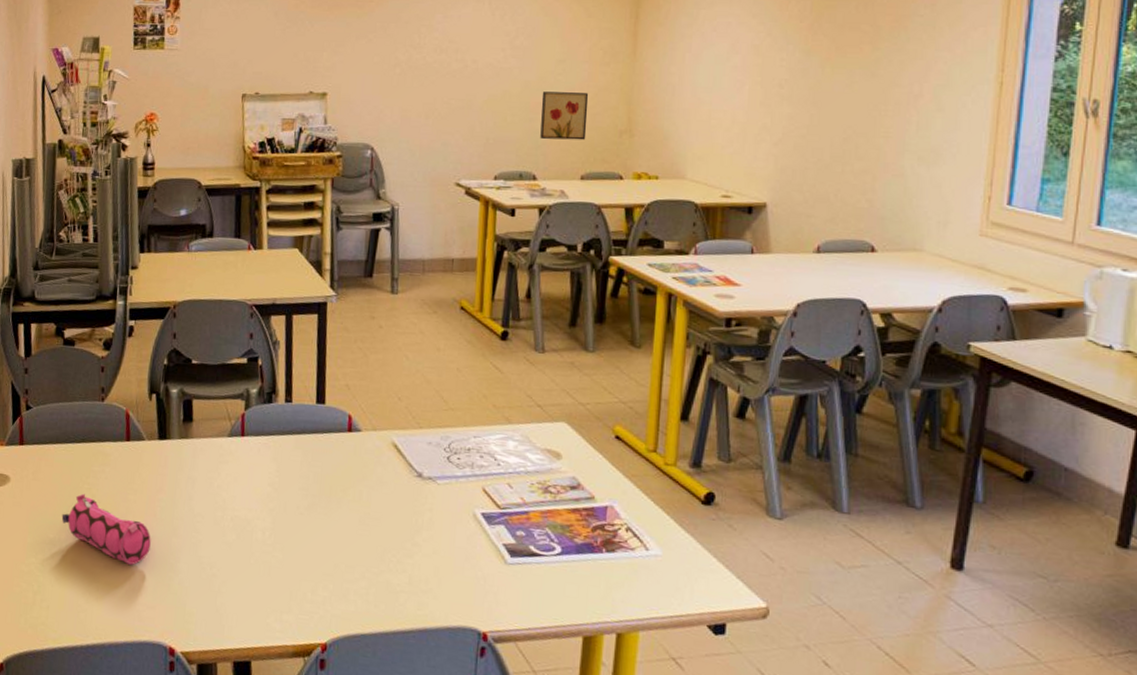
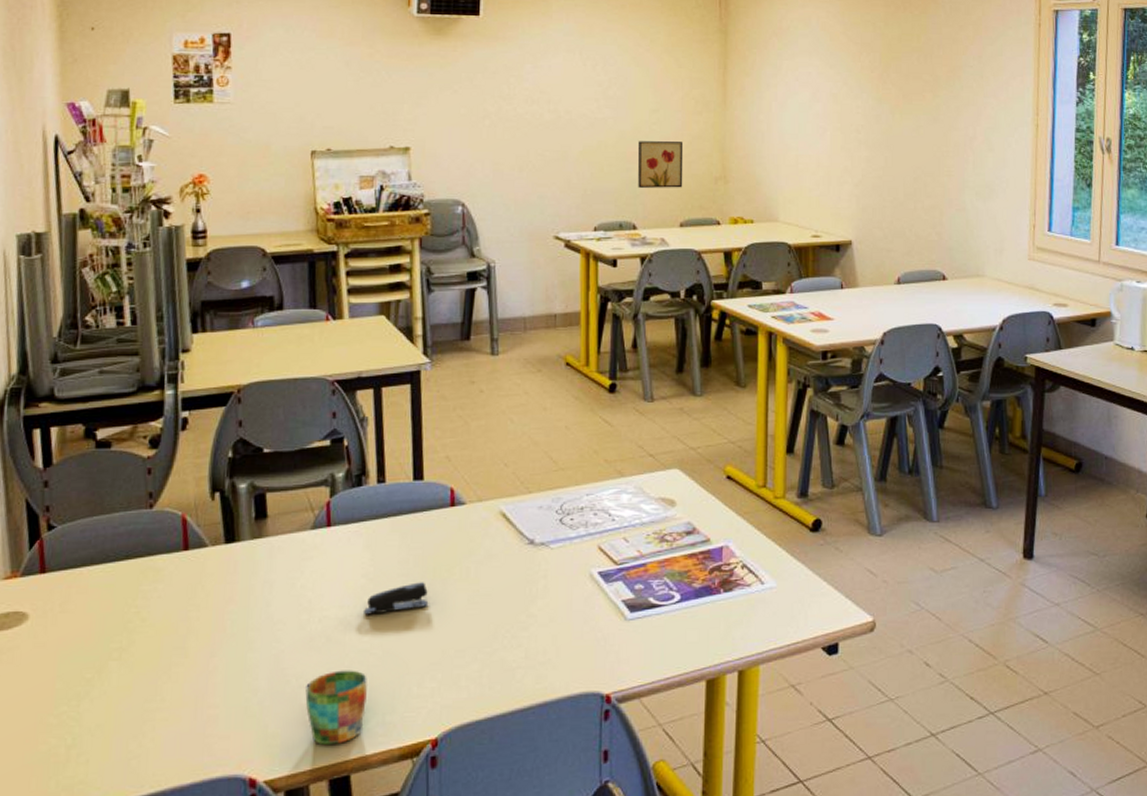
pencil case: present [61,493,151,565] -> none [101,619,221,693]
mug: none [217,566,269,632] -> present [305,670,367,746]
stapler: none [269,497,325,522] -> present [364,582,429,615]

